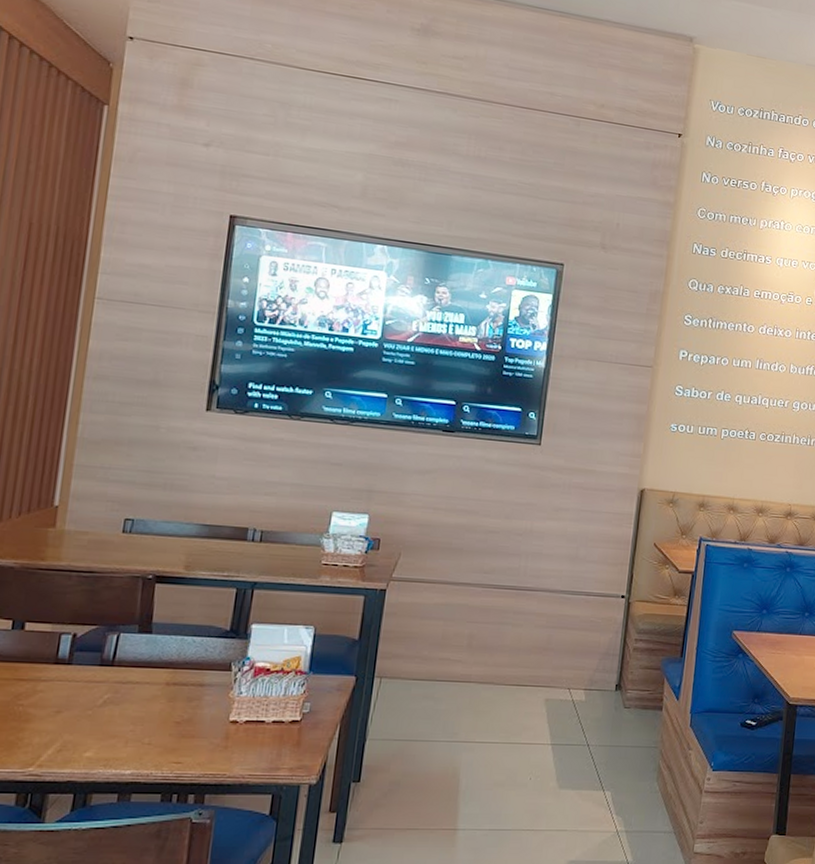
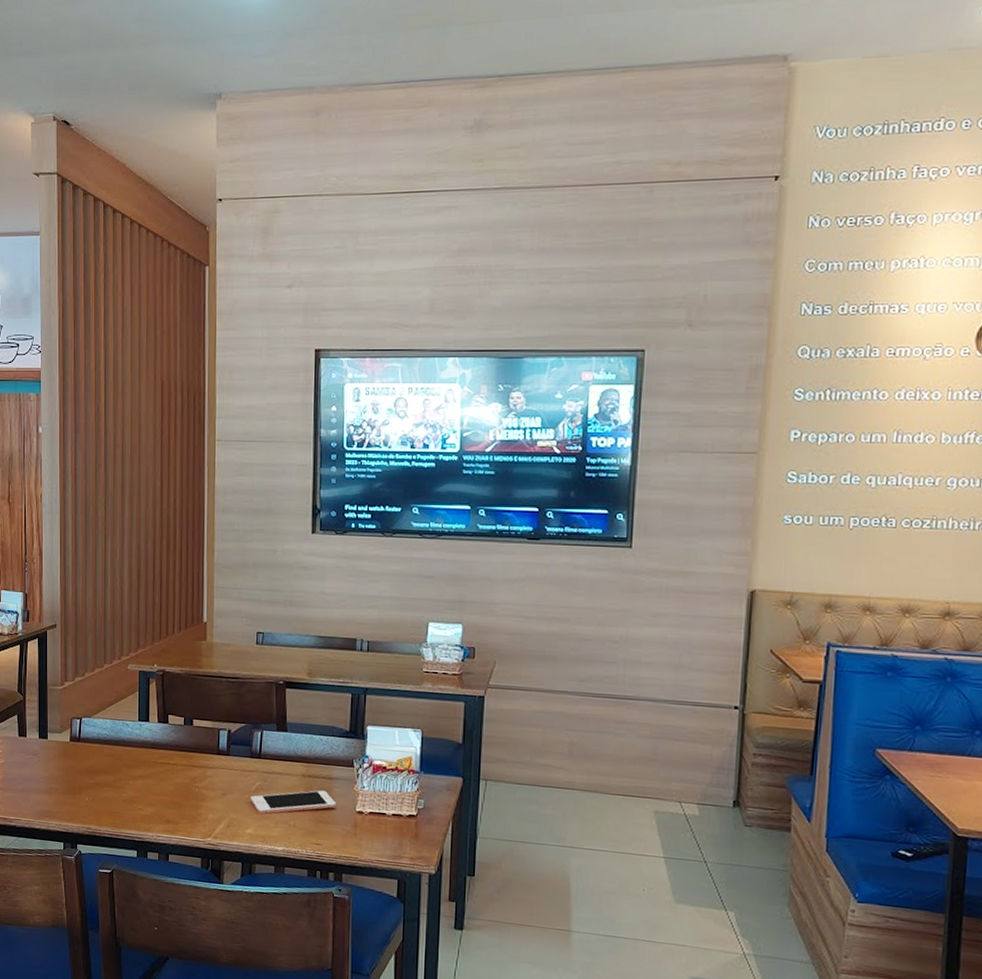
cell phone: none [94,699,206,733] -> present [250,790,336,814]

